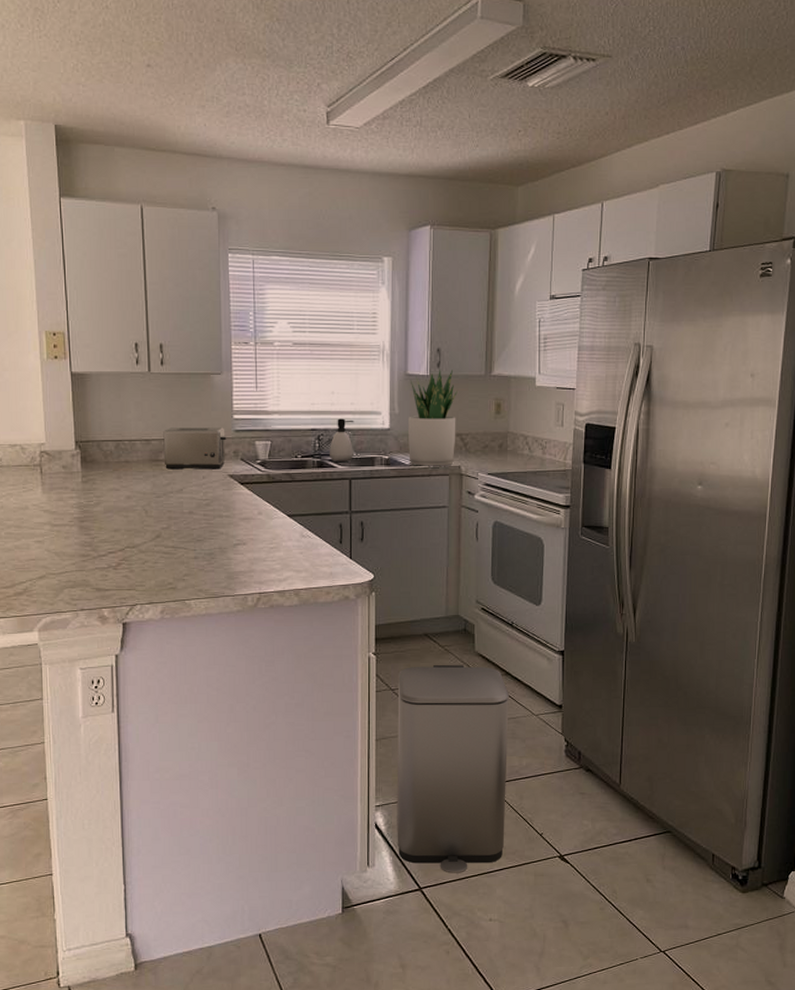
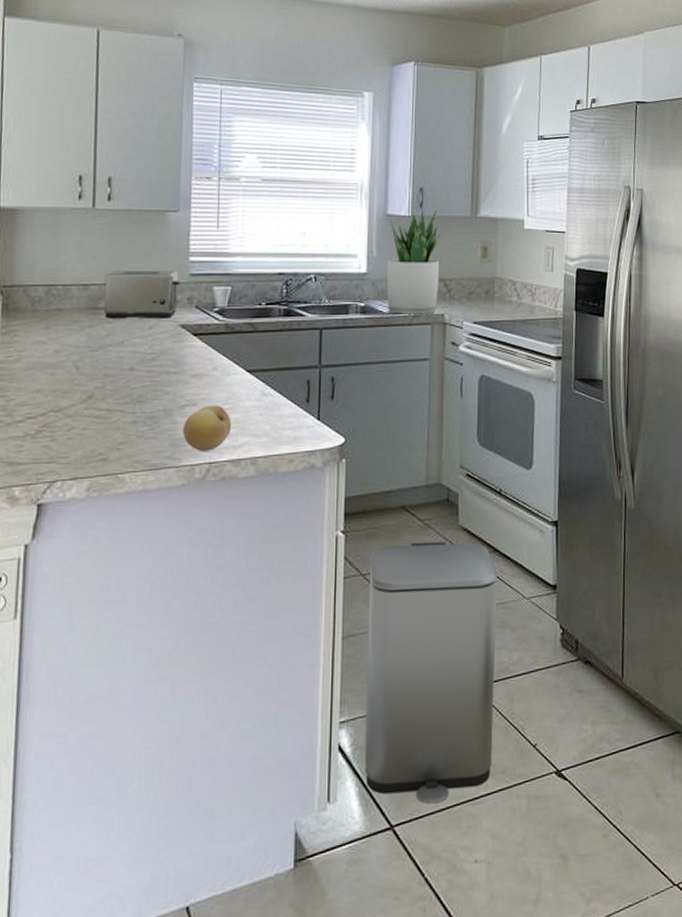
fruit: none [236,544,277,583] -> present [183,405,232,451]
soap dispenser: present [330,418,354,463] -> none [298,261,327,311]

